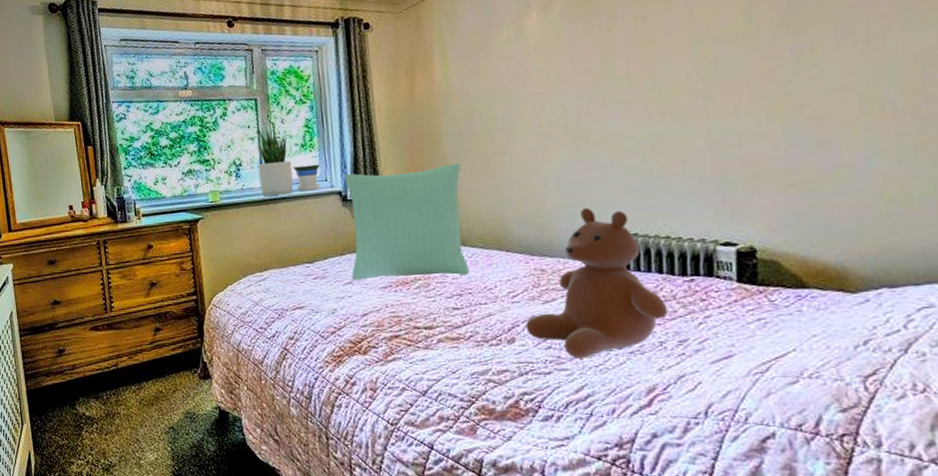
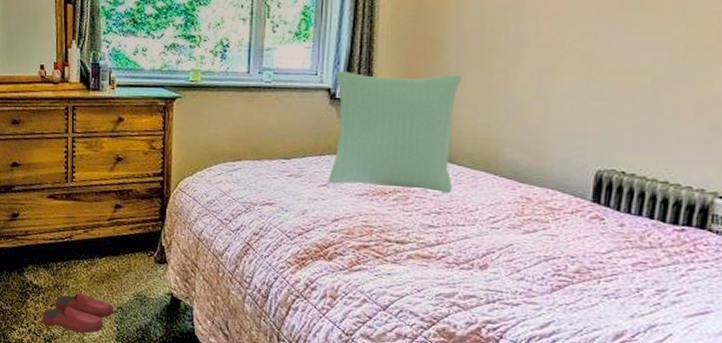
slippers: none [98,418,166,458] -> present [42,292,113,333]
planter: present [256,130,293,197] -> none [245,13,282,84]
flowerpot: present [293,164,321,192] -> none [284,55,312,84]
teddy bear: present [525,207,668,359] -> none [501,139,652,295]

